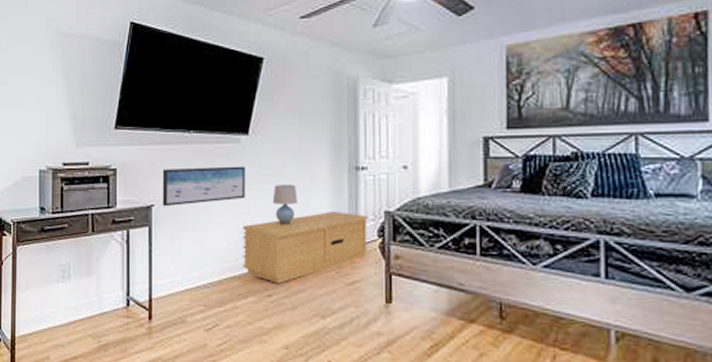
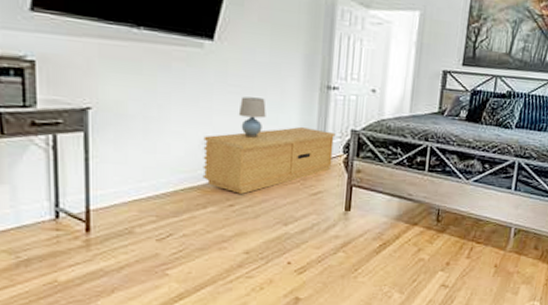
wall art: present [162,166,245,207] -> none [102,67,209,111]

